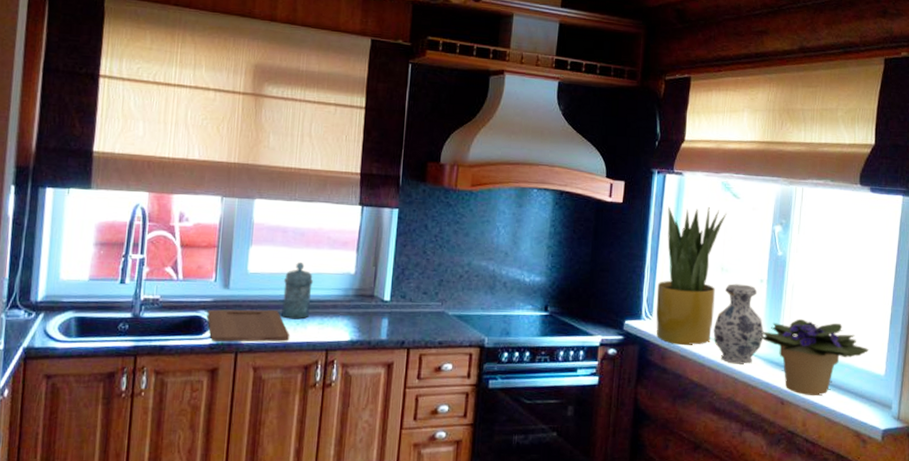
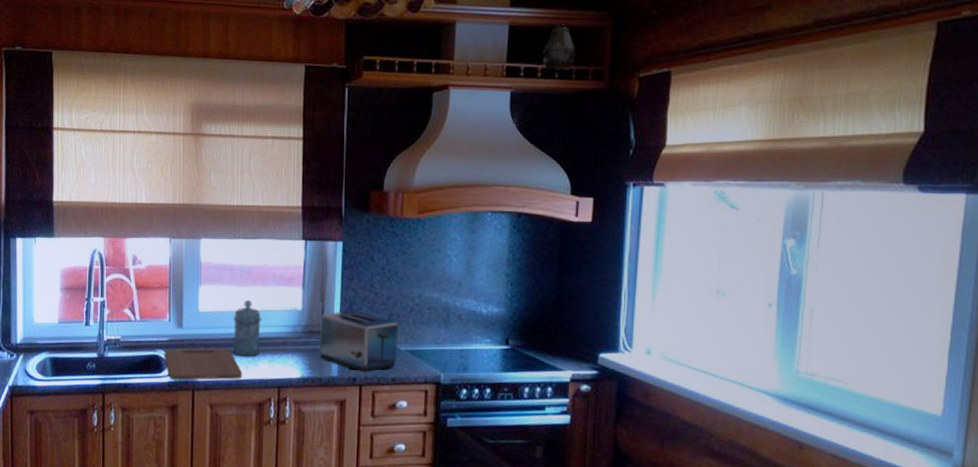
toaster: none [370,275,448,337] -> present [320,311,398,373]
decorative jar: none [587,27,615,70] -> present [542,24,576,73]
planter: present [656,207,727,345] -> none [636,221,722,381]
vase: present [713,283,764,365] -> none [708,309,774,403]
potted flower: present [760,318,869,396] -> none [769,348,920,439]

